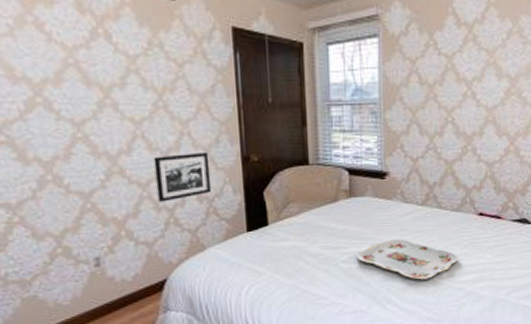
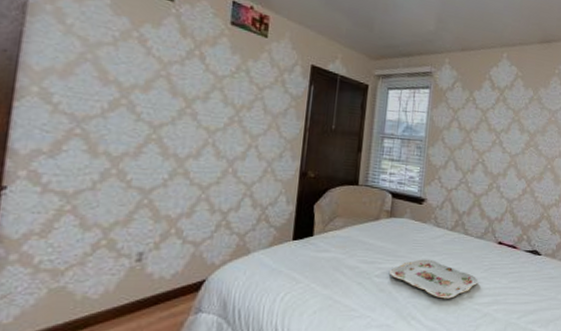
picture frame: present [153,151,212,202] -> none [214,163,271,205]

